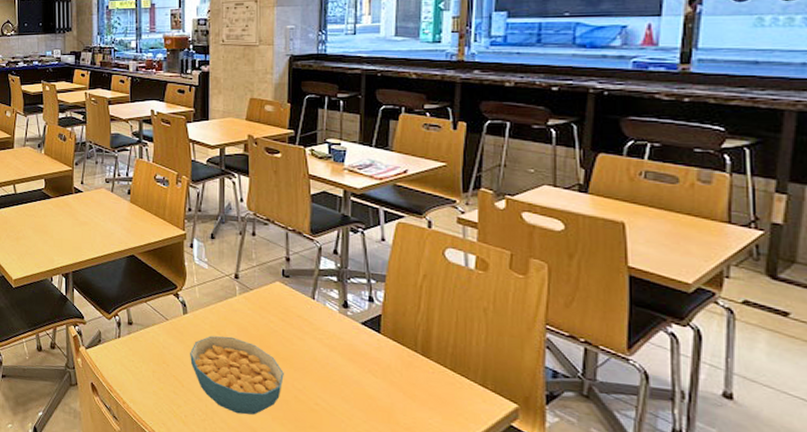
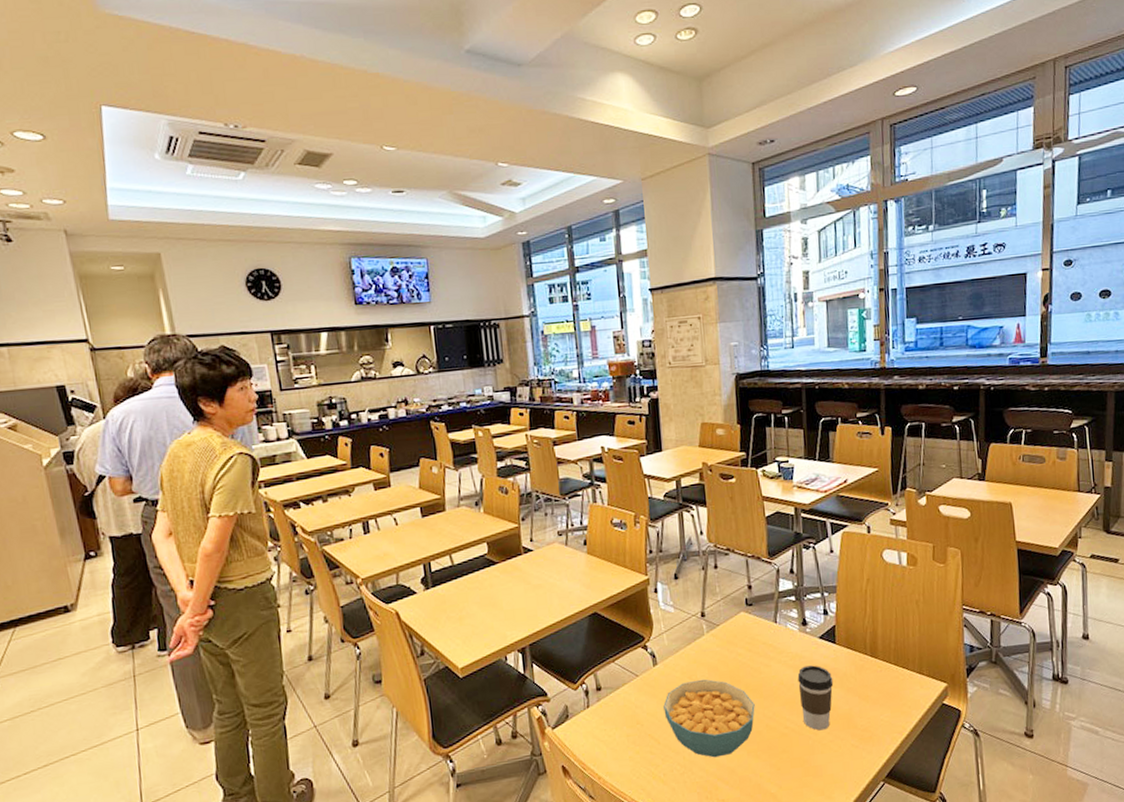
coffee cup: none [333,348,375,417] -> present [797,665,834,731]

